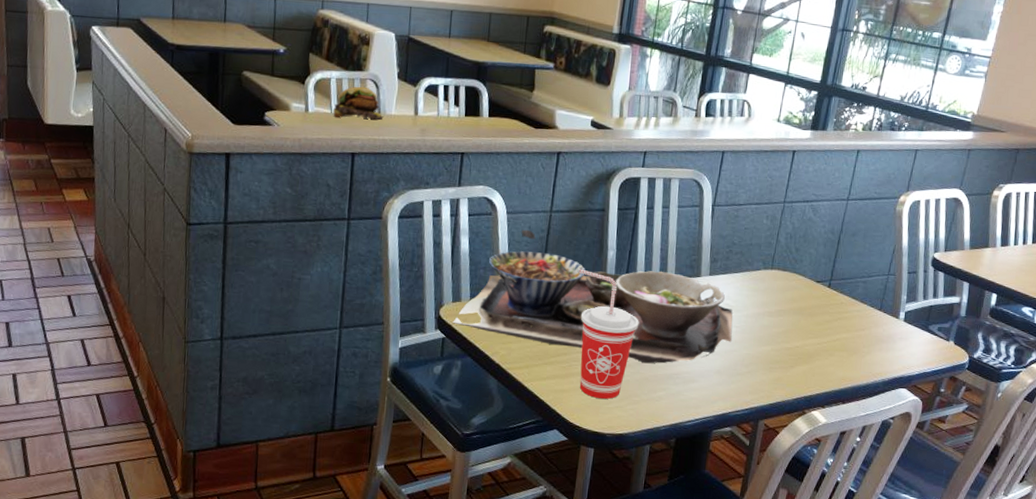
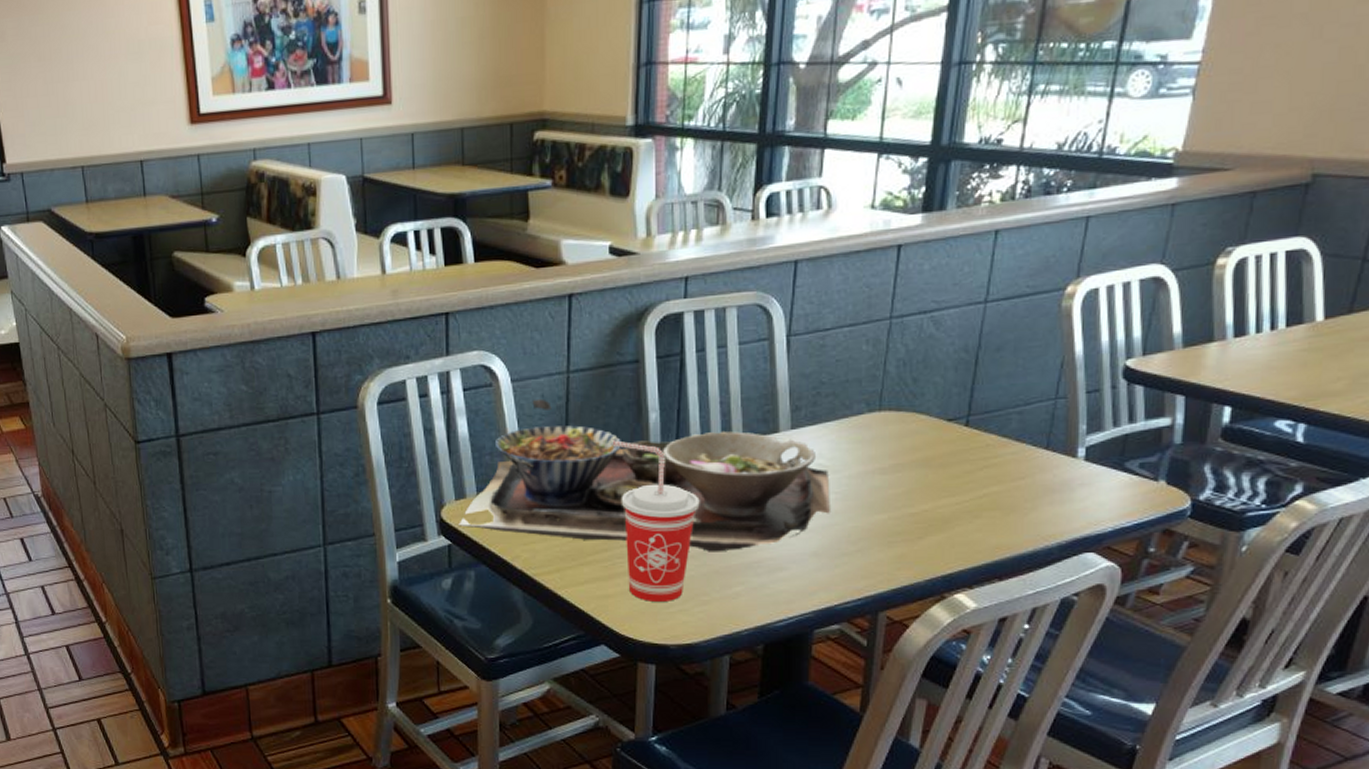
burger: present [333,86,382,121] -> none [283,248,343,293]

